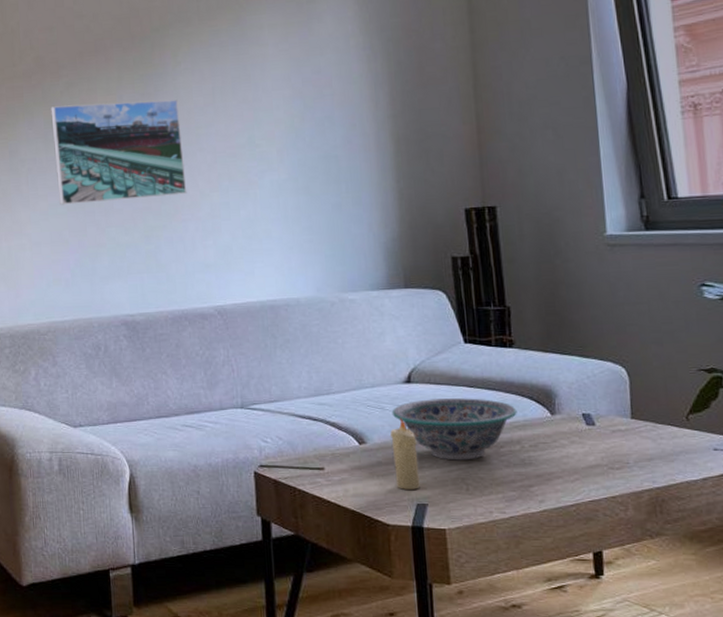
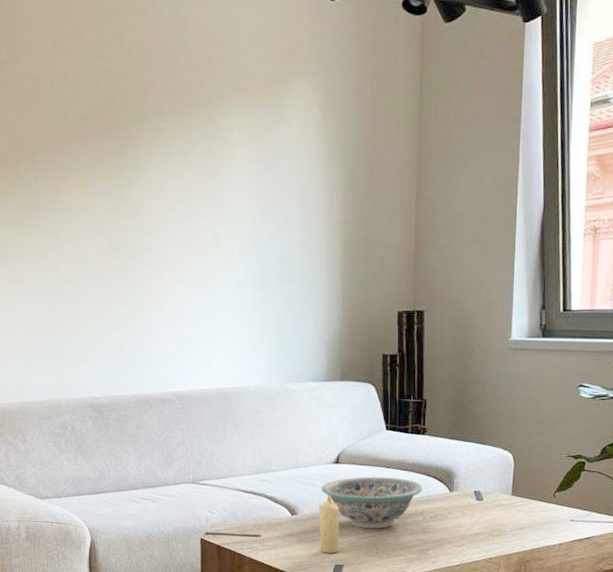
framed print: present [51,99,187,205] -> none [25,191,154,291]

